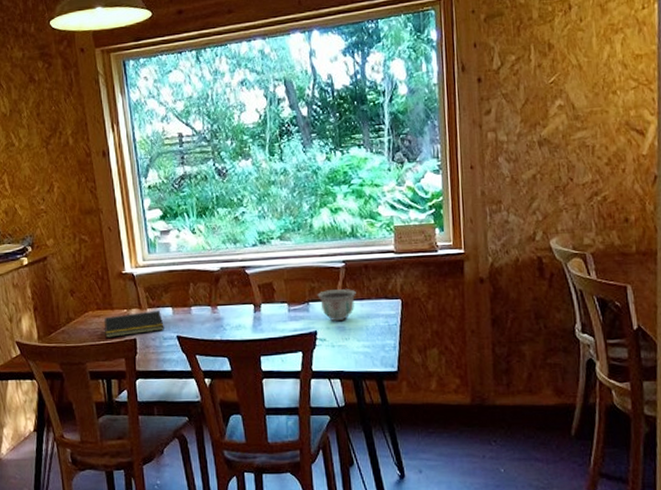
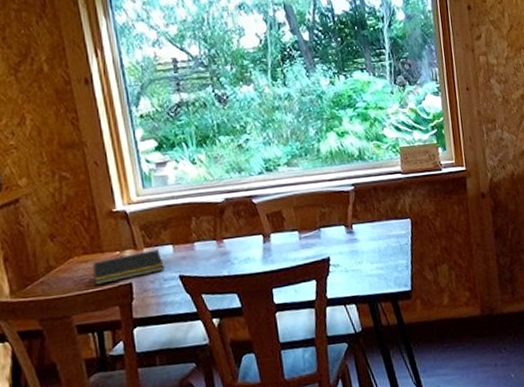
bowl: present [317,289,356,322] -> none [328,212,367,246]

